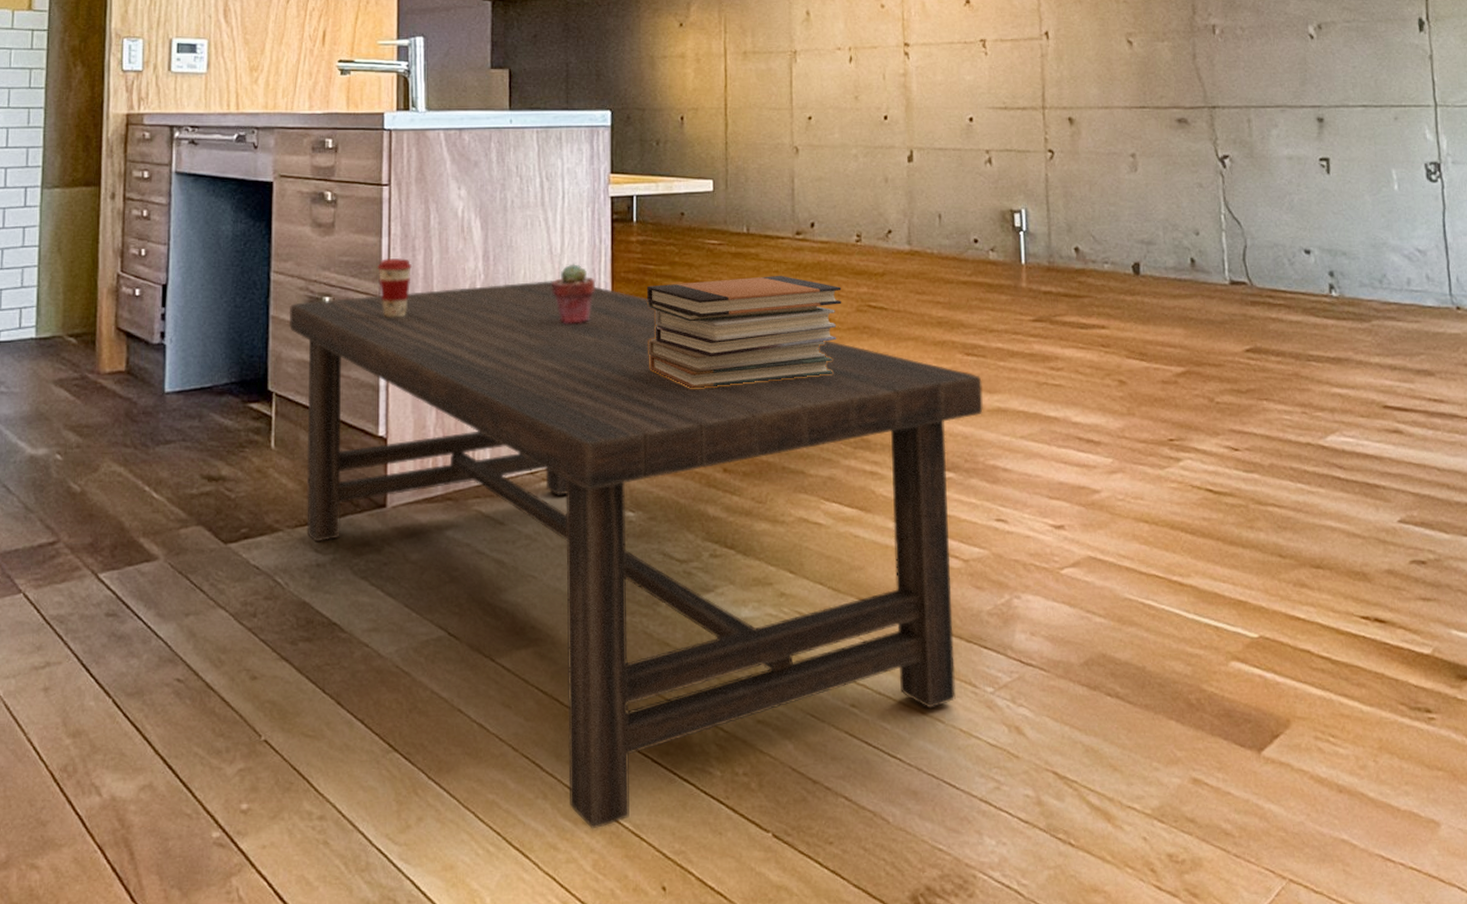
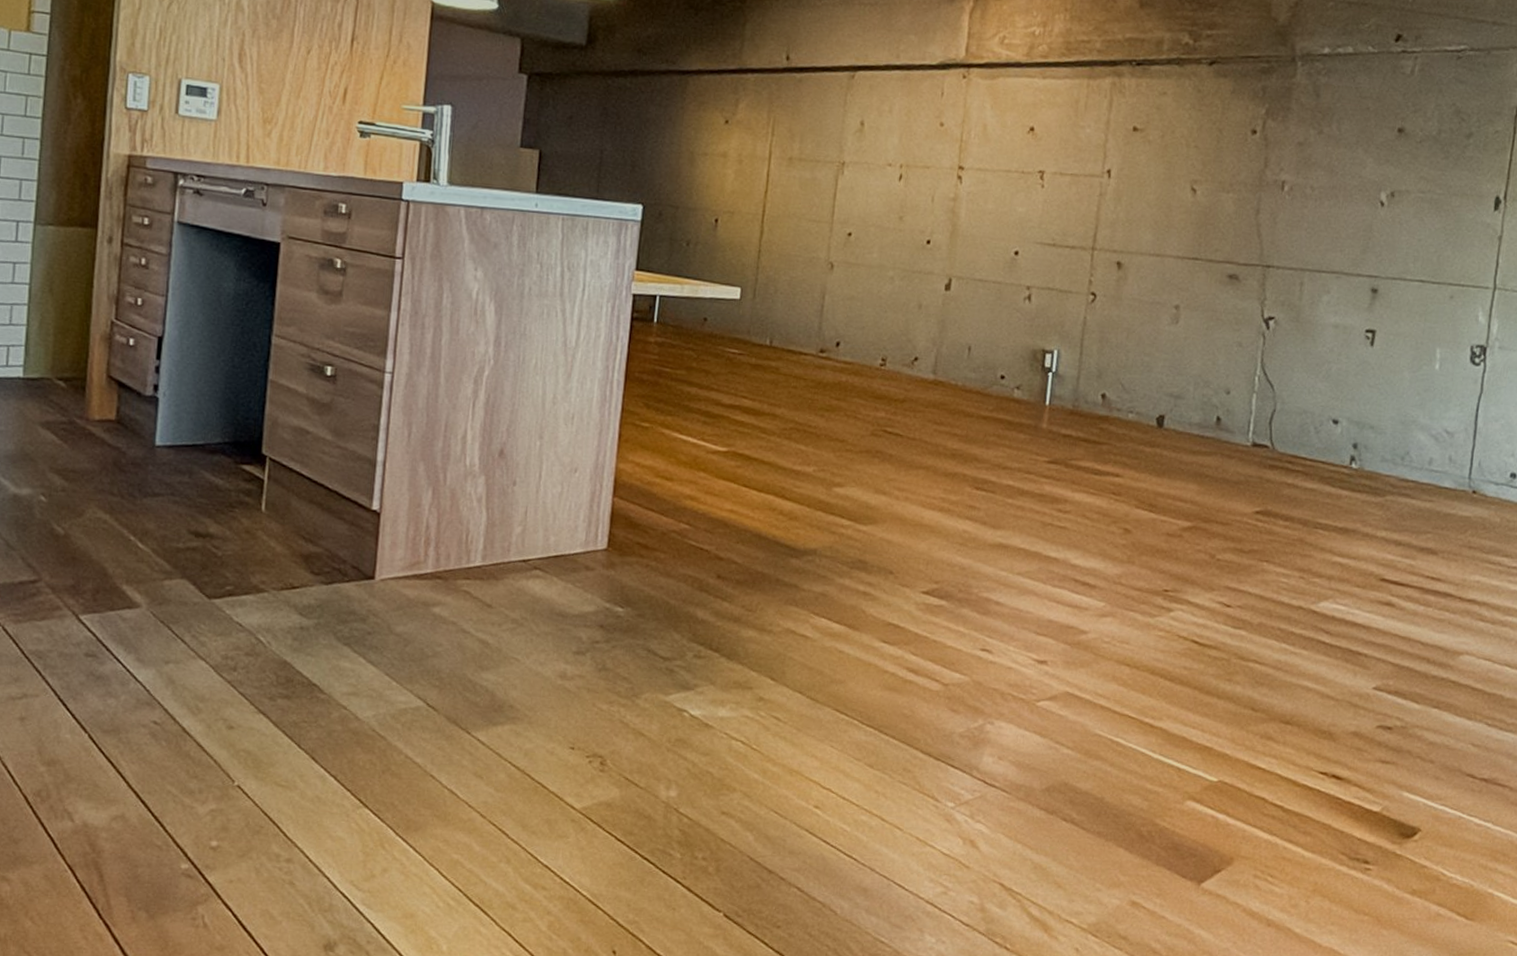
coffee table: present [288,281,983,829] -> none [287,368,988,894]
coffee cup: present [376,257,412,318] -> none [383,333,420,395]
potted succulent: present [551,263,596,325] -> none [561,357,609,420]
book stack: present [647,275,842,389] -> none [654,388,859,495]

